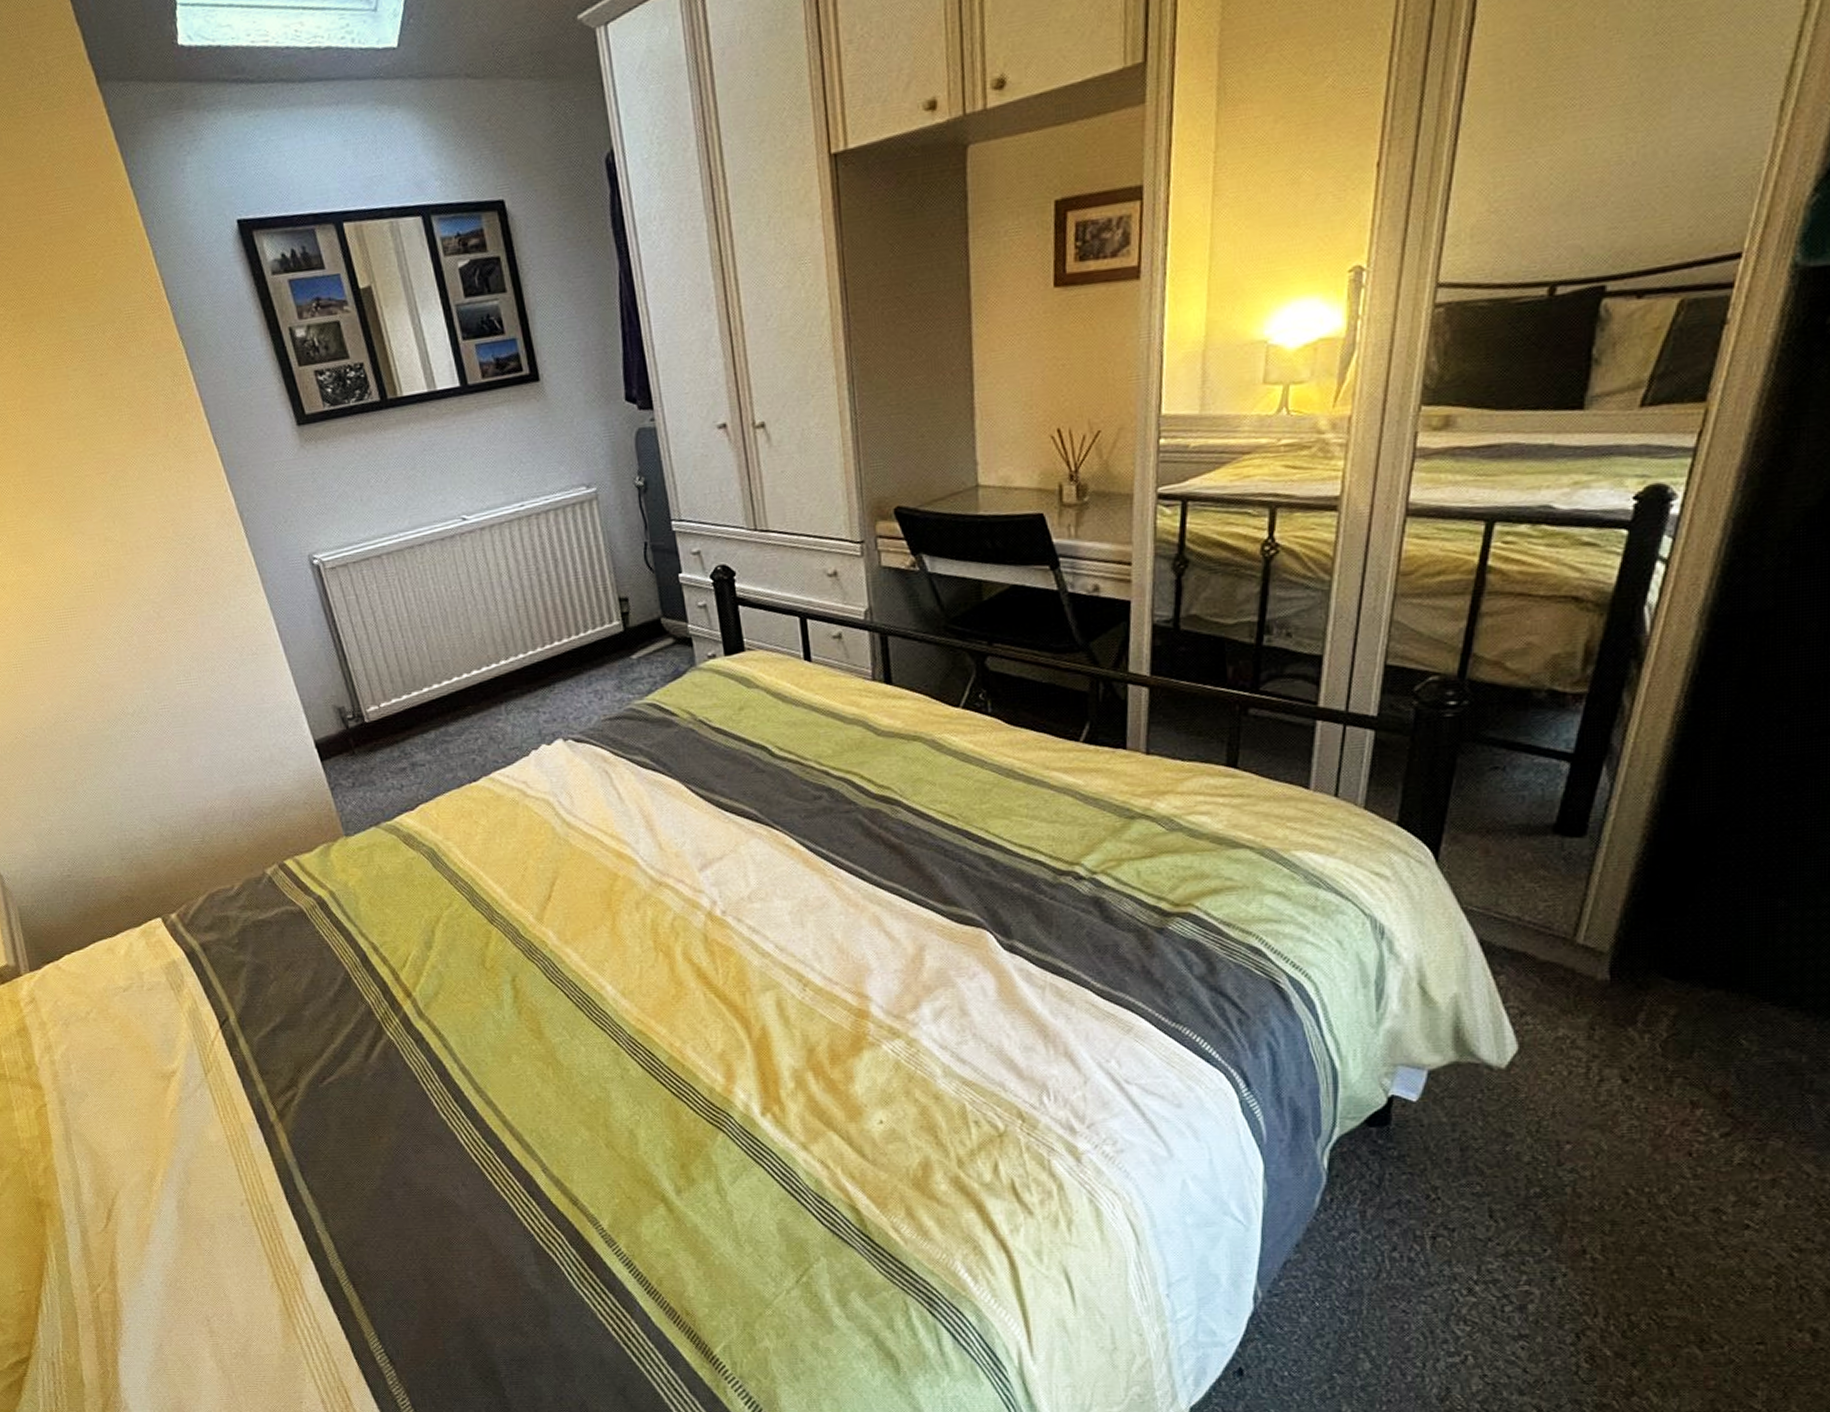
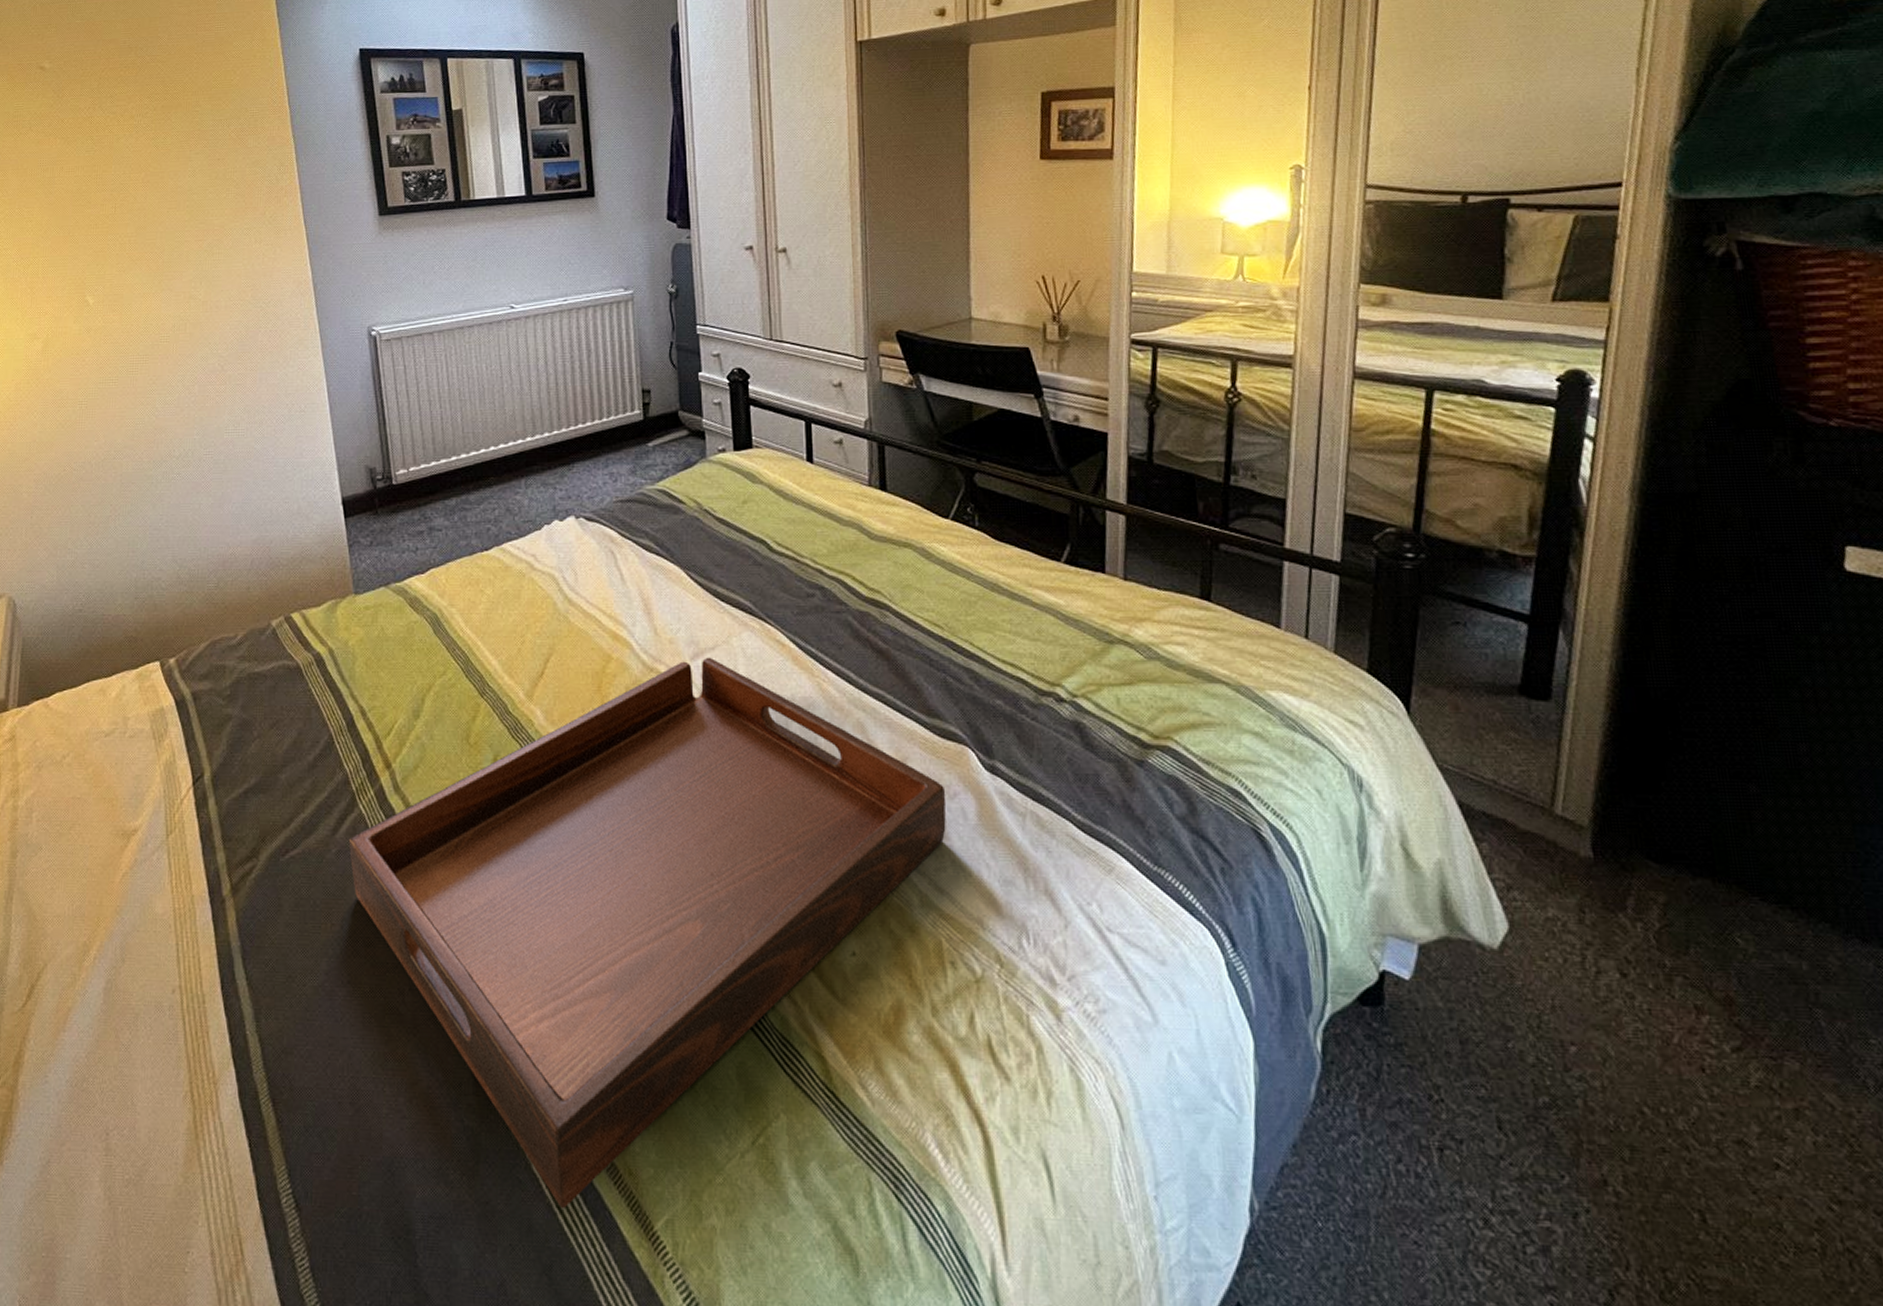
serving tray: none [381,866,967,1345] -> present [348,657,947,1209]

